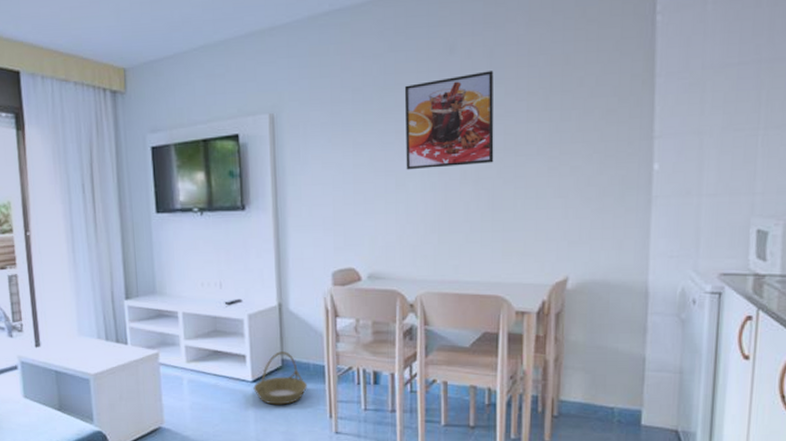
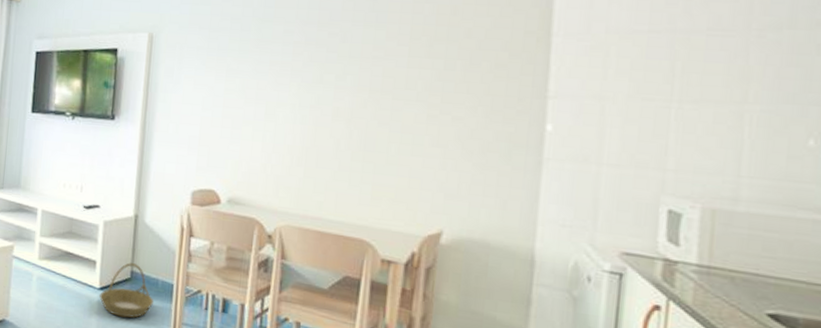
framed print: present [405,71,494,170] -> none [277,13,376,104]

